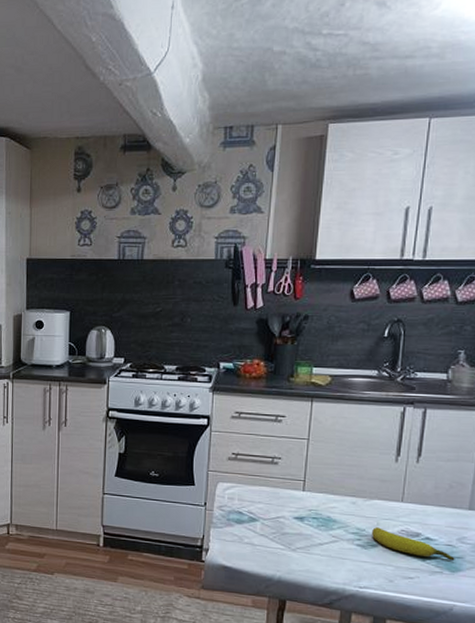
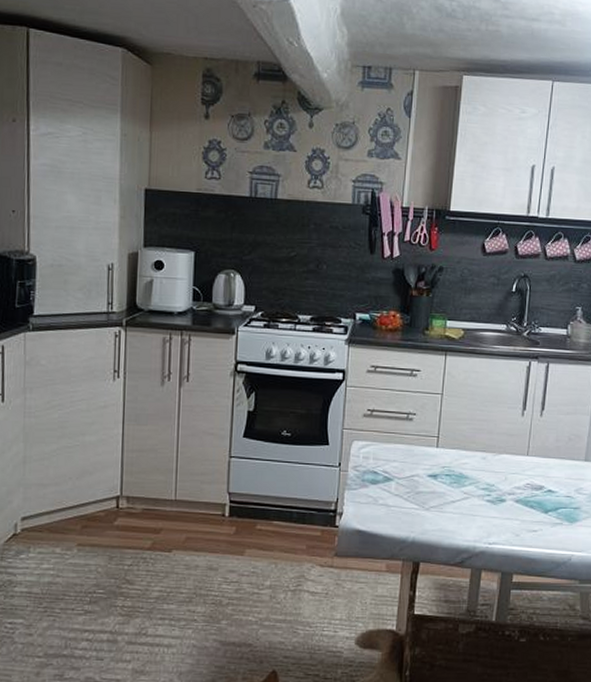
banana: present [371,527,455,561] -> none [499,482,573,511]

